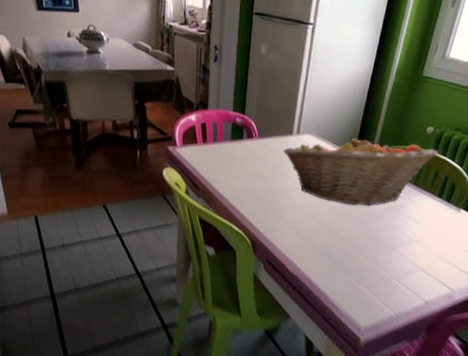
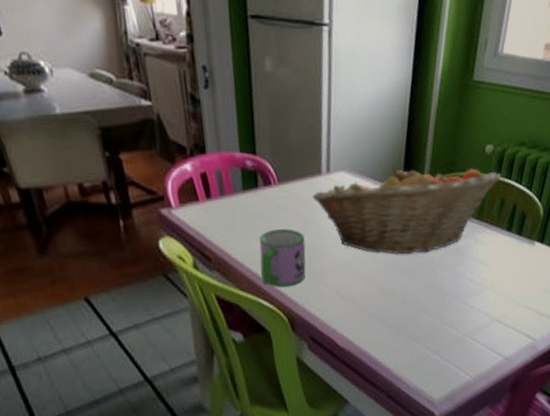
mug: none [236,172,273,218] -> present [259,229,306,288]

